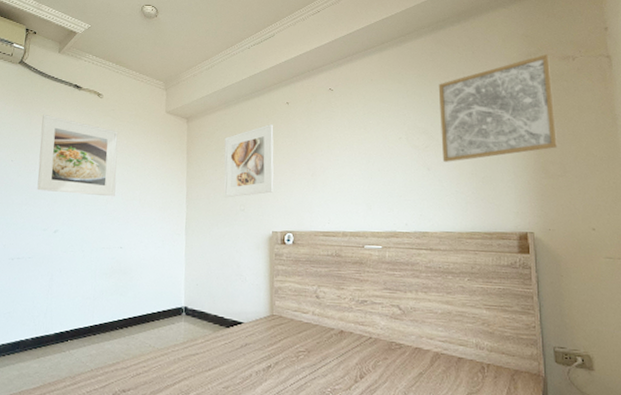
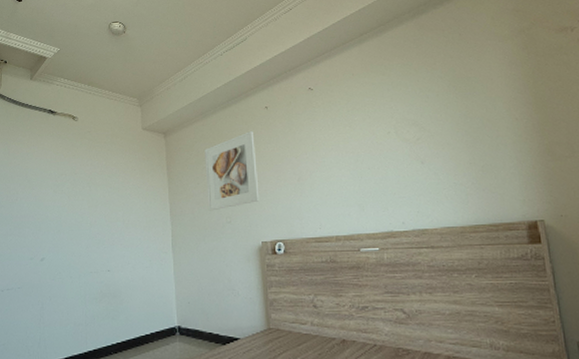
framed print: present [37,114,118,197] -> none [19,142,98,220]
wall art: present [438,53,557,162] -> none [425,27,562,153]

